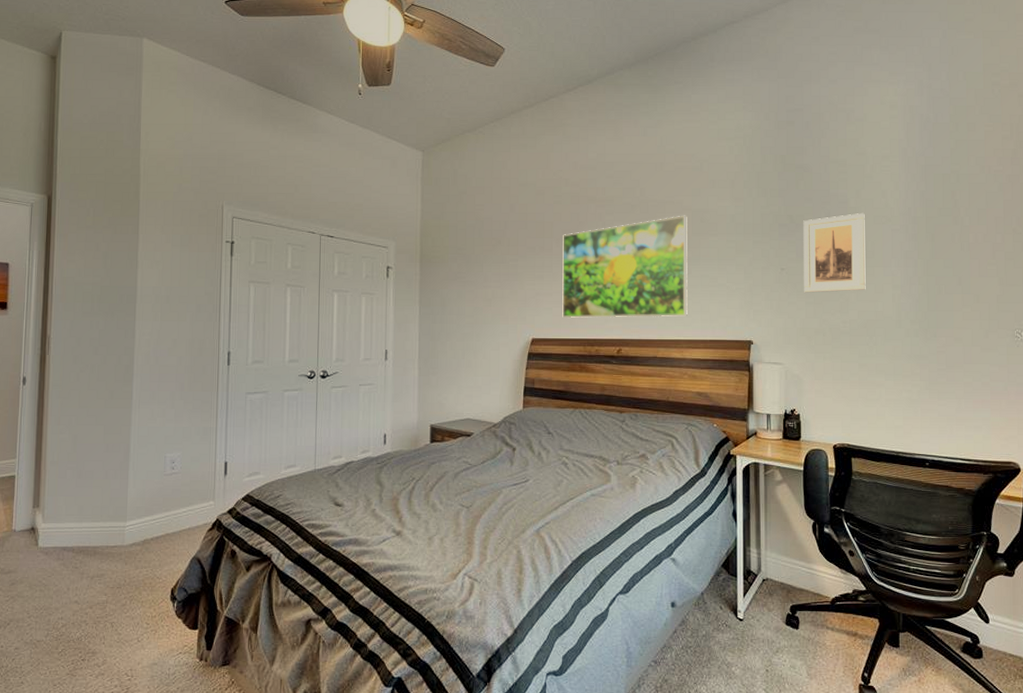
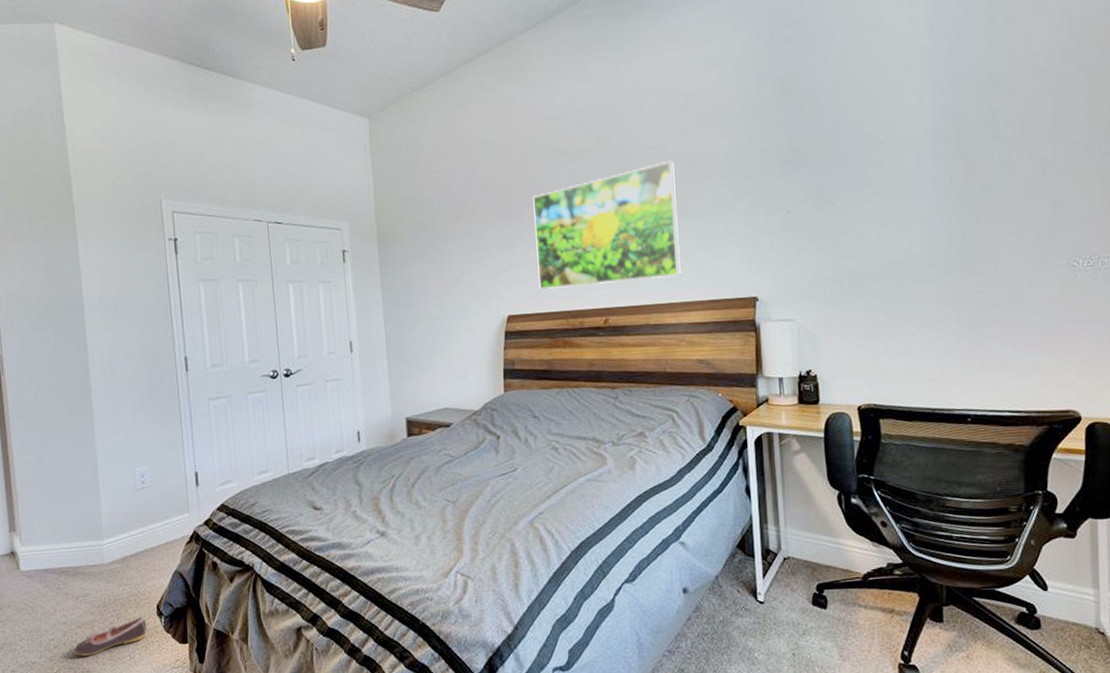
shoe: none [82,600,159,637] -> present [74,616,147,656]
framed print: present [803,213,866,293] -> none [810,138,889,237]

